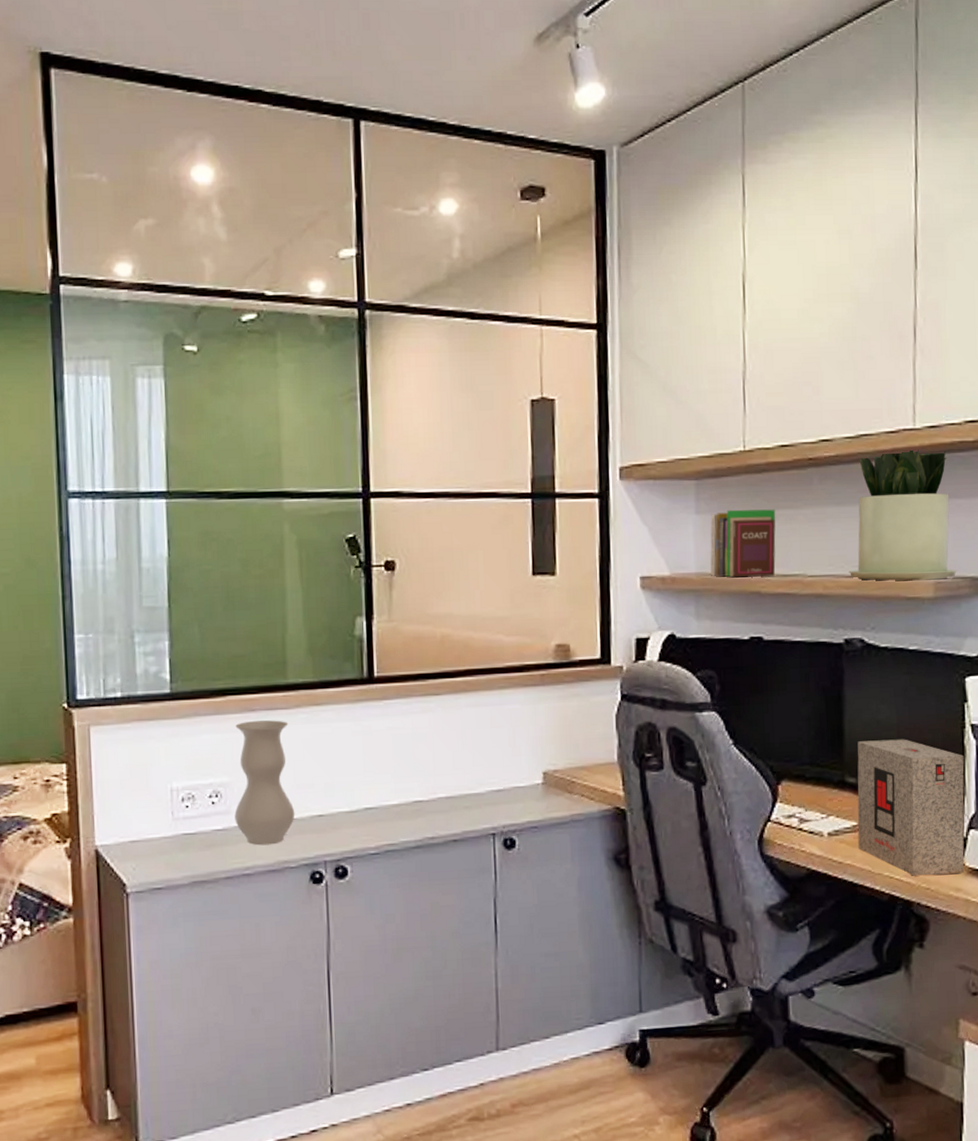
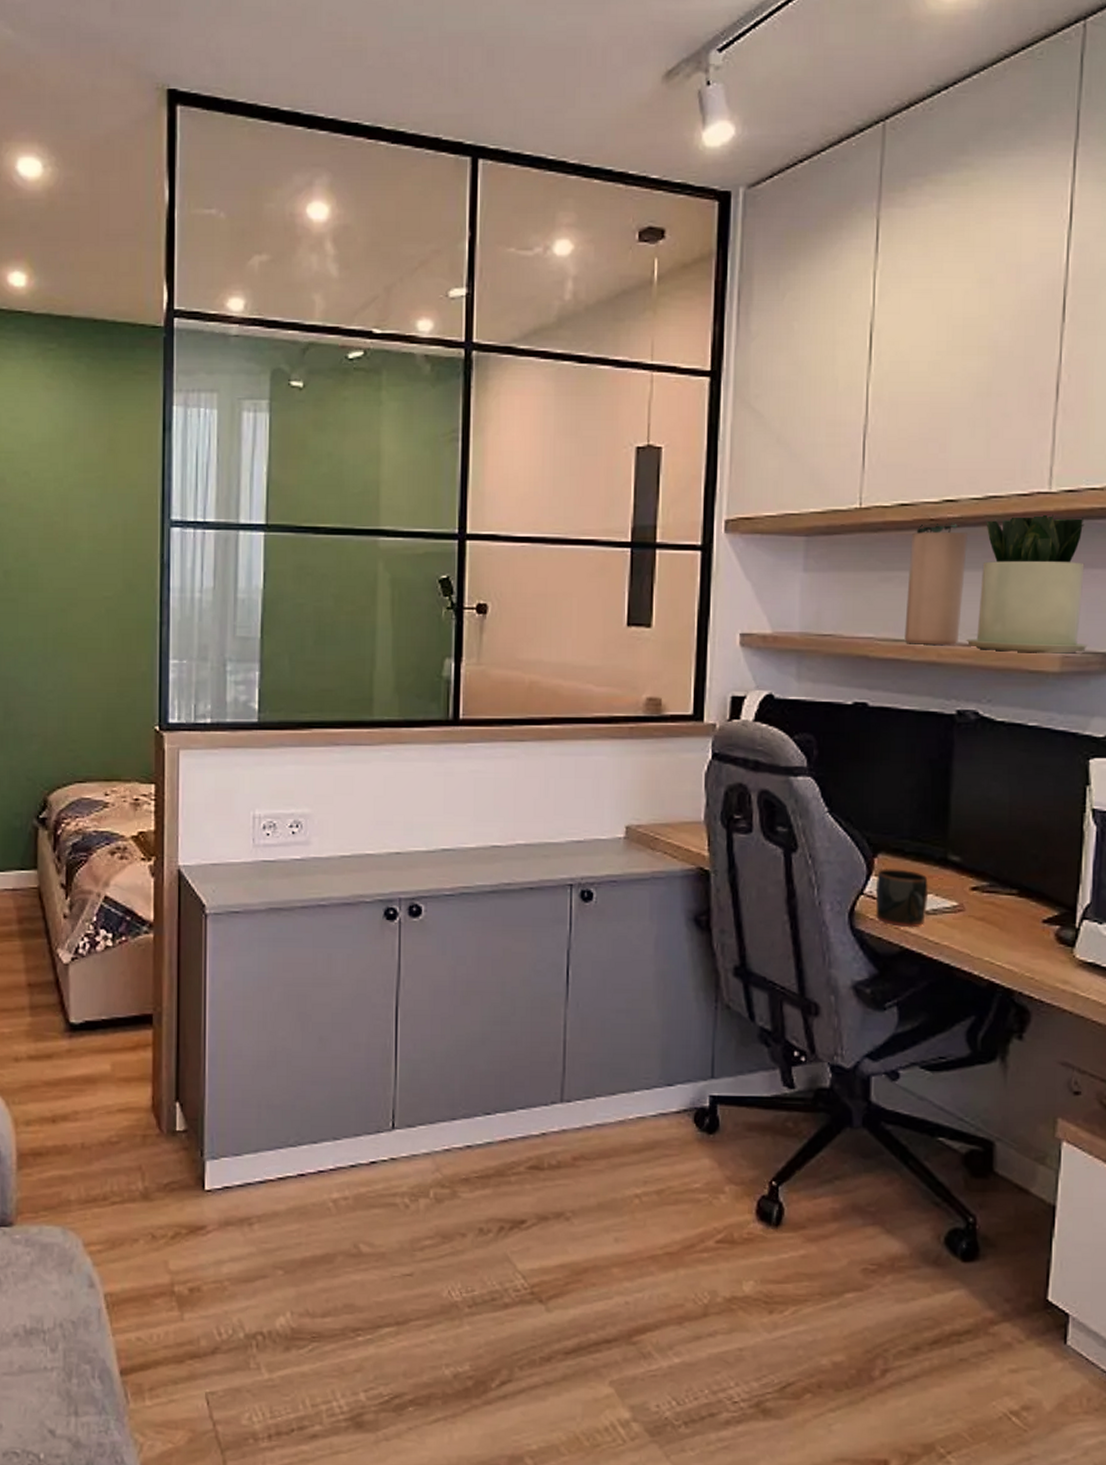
vase: present [234,720,295,846] -> none [313,755,373,878]
books: present [710,509,776,578] -> none [815,569,891,640]
mug: none [781,794,830,849] -> present [875,869,928,927]
vase: none [792,461,844,579] -> present [904,522,968,646]
decorative box: present [857,739,965,876] -> none [957,818,1082,965]

